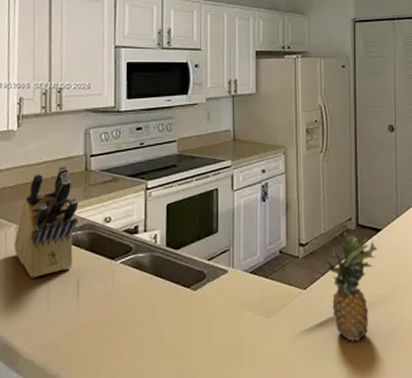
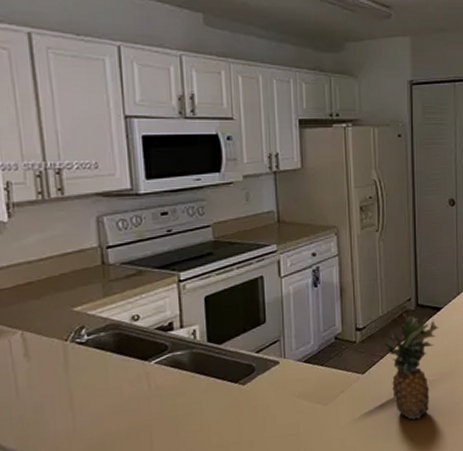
knife block: present [14,166,79,278] -> none [21,260,100,388]

